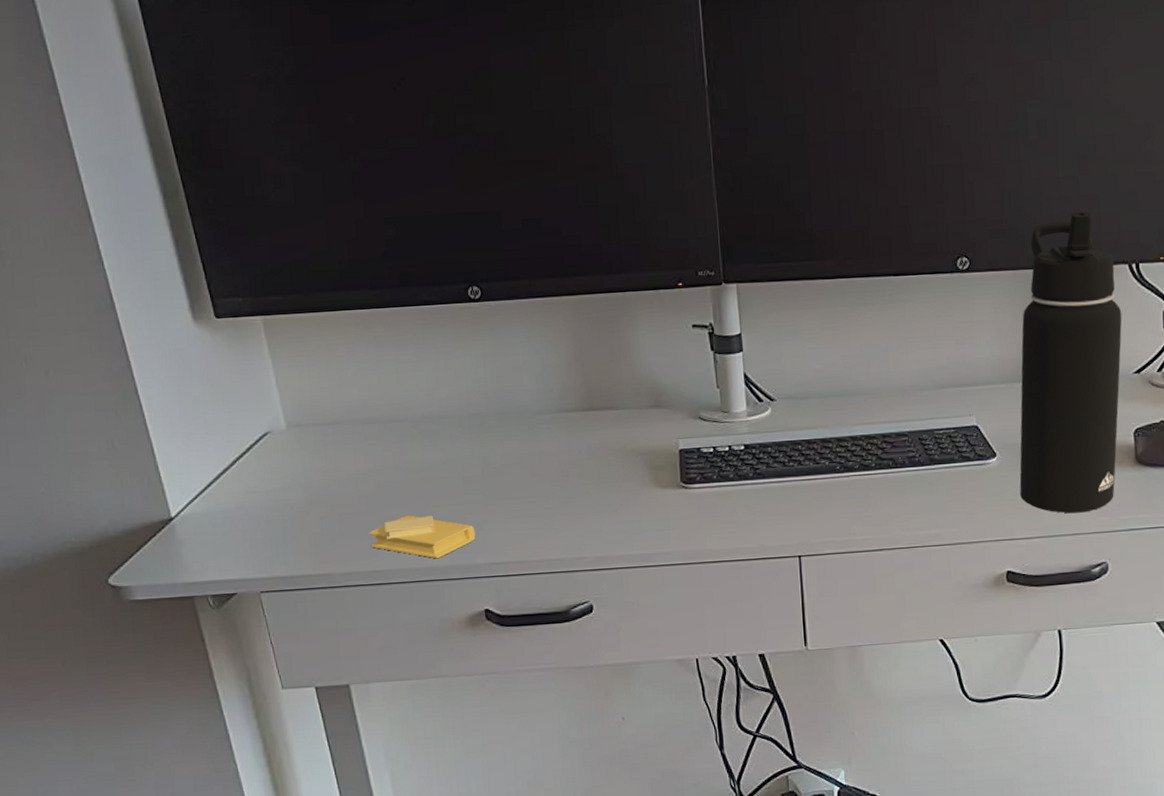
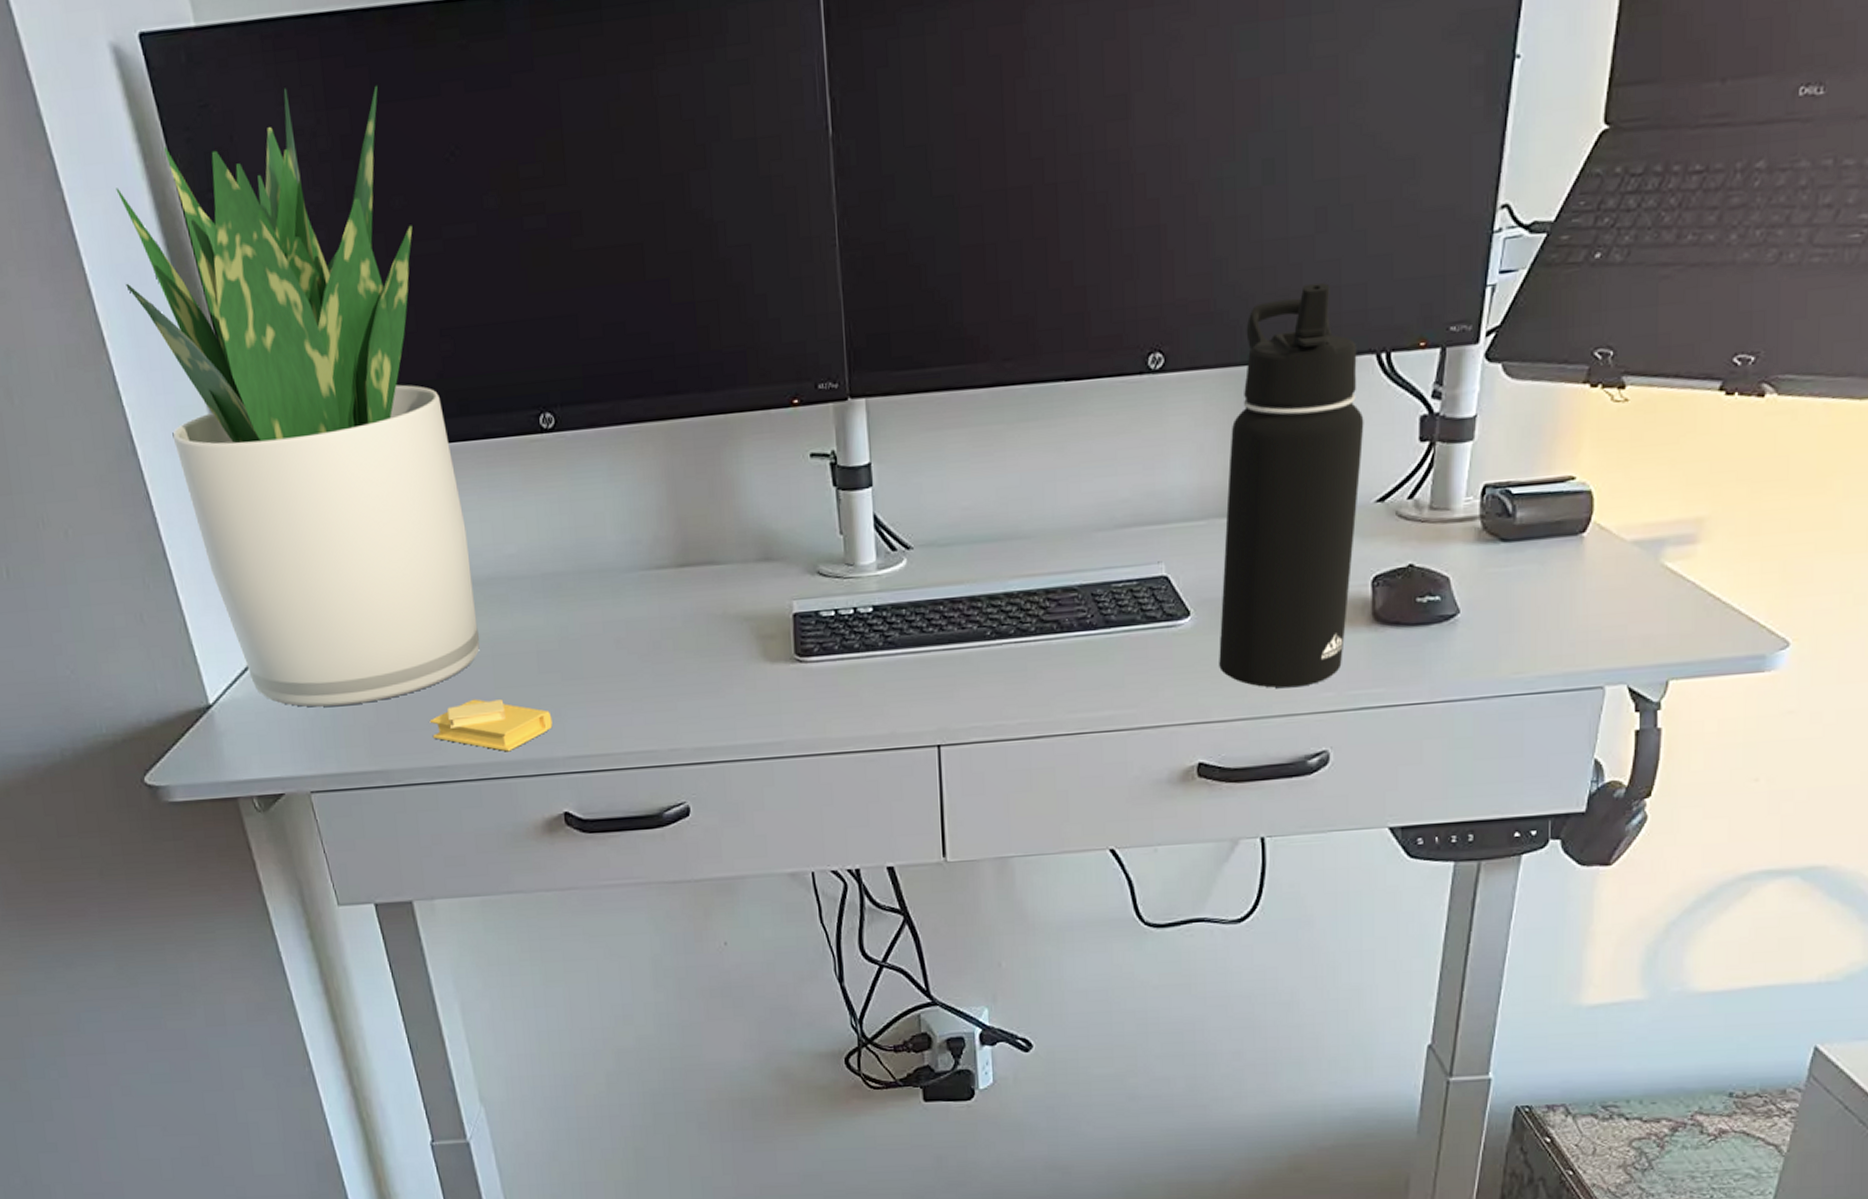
planter: none [107,26,414,521] -> present [116,84,480,707]

